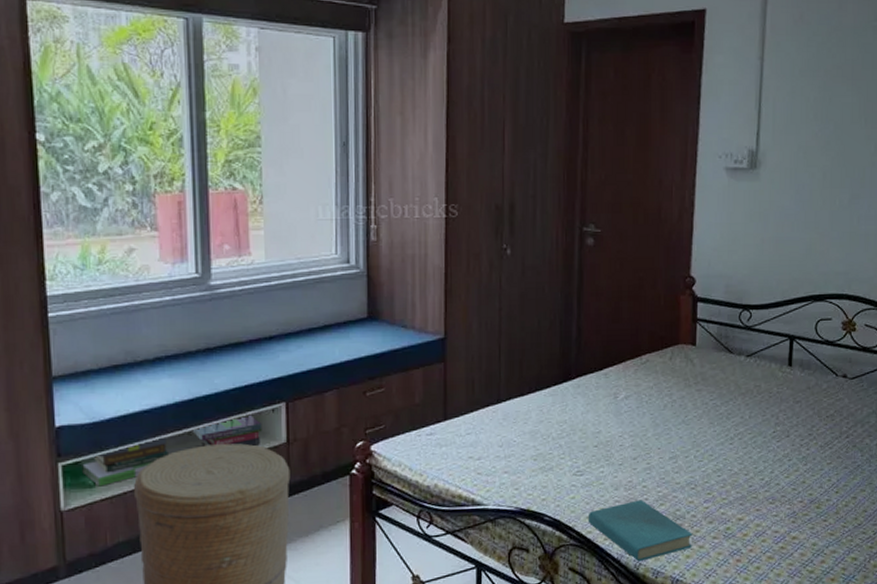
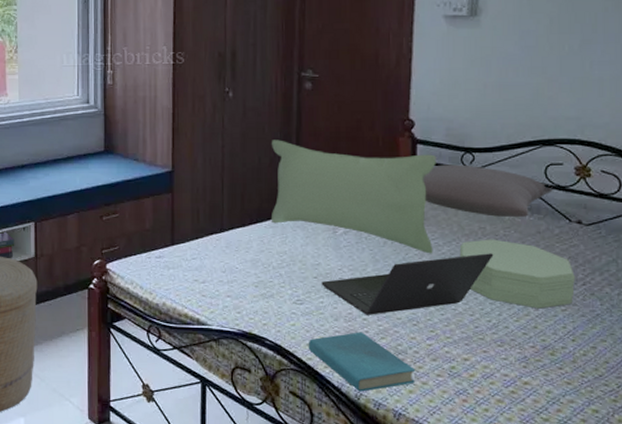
cushion: none [550,300,716,415] -> present [270,140,436,254]
laptop: none [602,411,767,482] -> present [321,253,494,315]
pillow: none [703,322,822,375] -> present [423,164,553,218]
decorative box: none [736,396,839,464] -> present [459,239,575,309]

